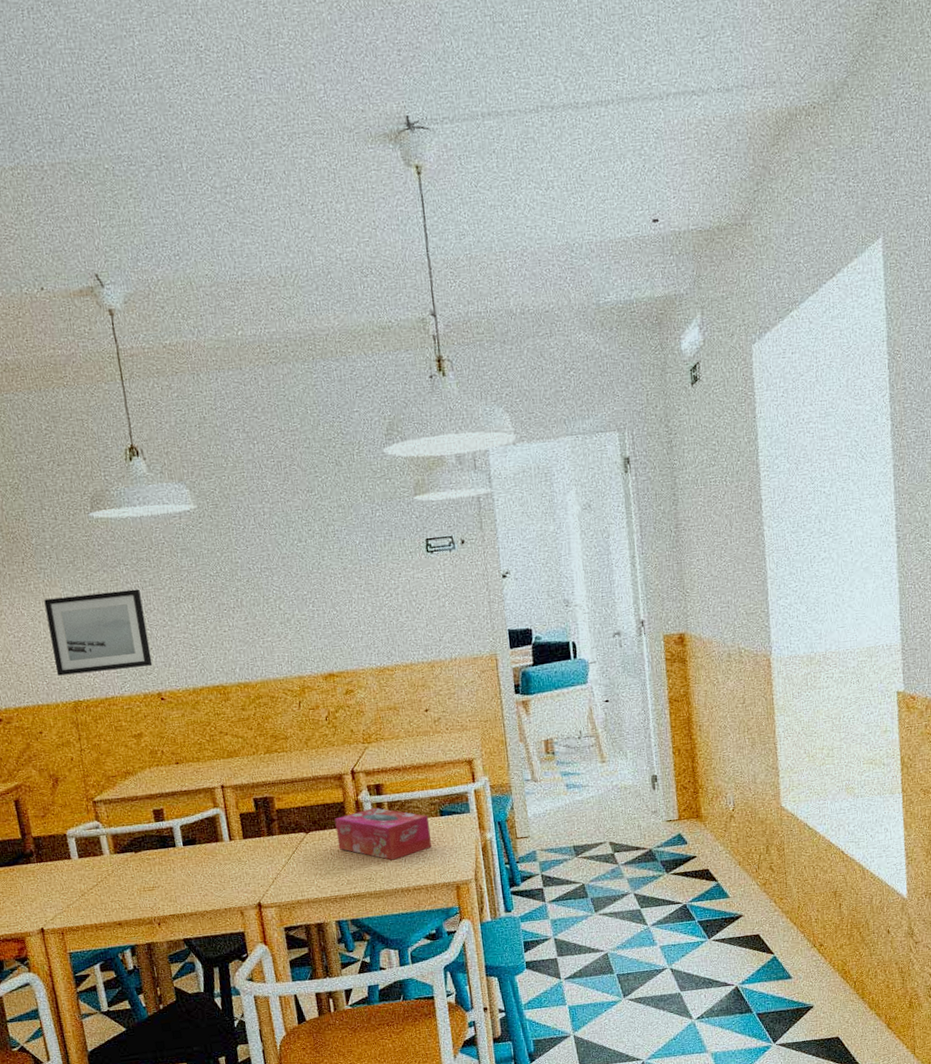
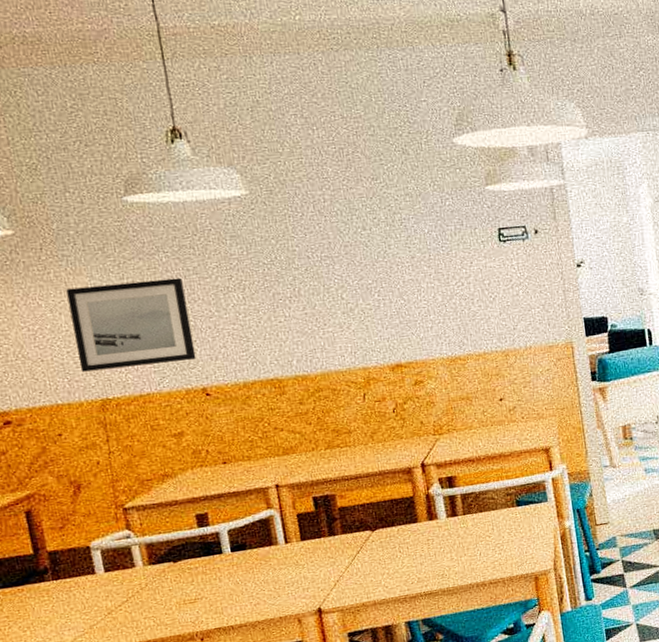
tissue box: present [334,807,432,860] -> none [403,501,508,555]

